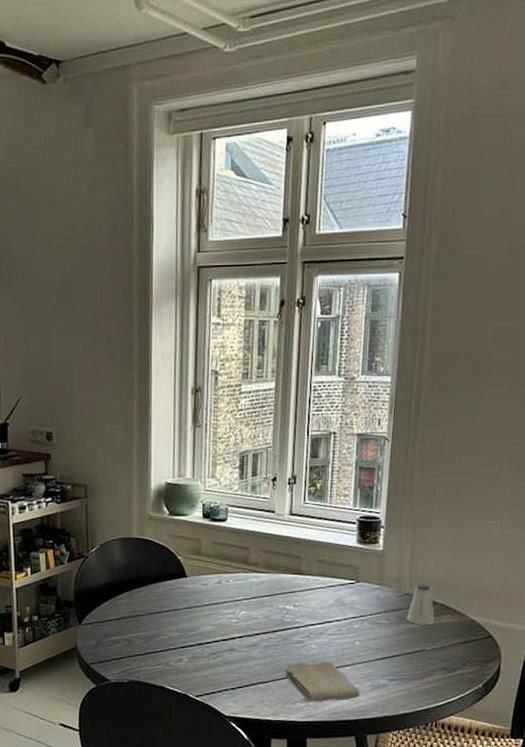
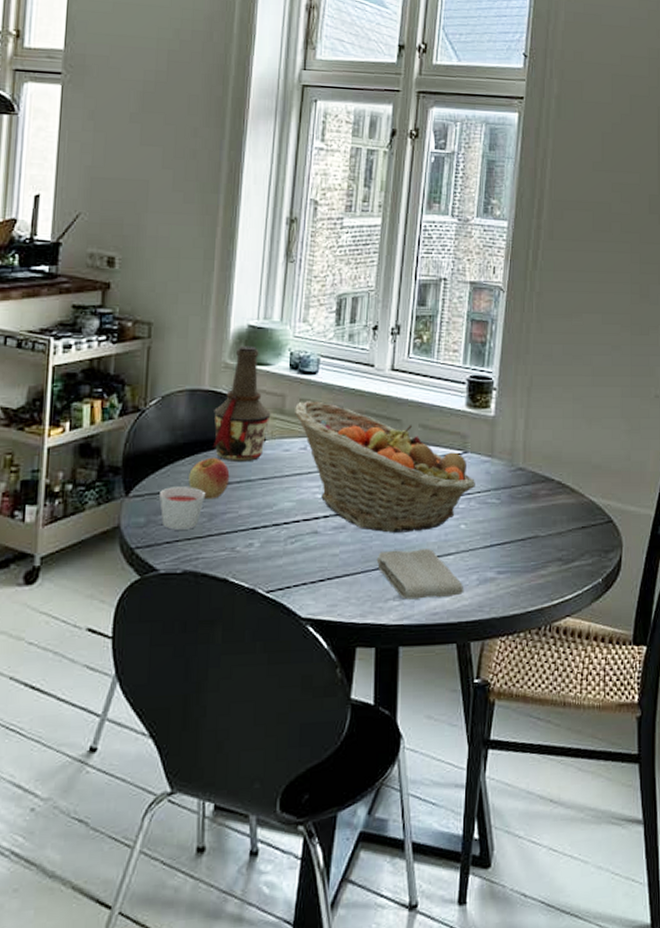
candle: none [105,616,142,649] -> present [159,487,206,530]
apple: none [127,592,160,625] -> present [188,457,230,500]
bottle: none [143,500,190,596] -> present [212,345,271,463]
fruit basket: none [209,543,367,649] -> present [295,401,475,533]
saltshaker: present [406,583,435,625] -> none [519,457,551,506]

